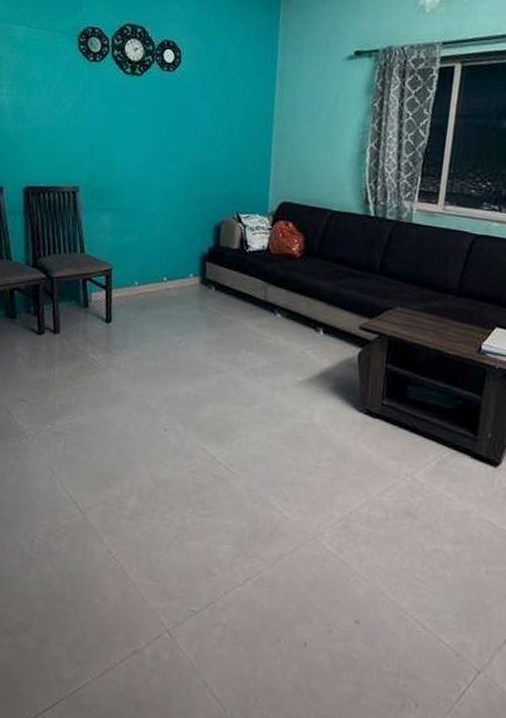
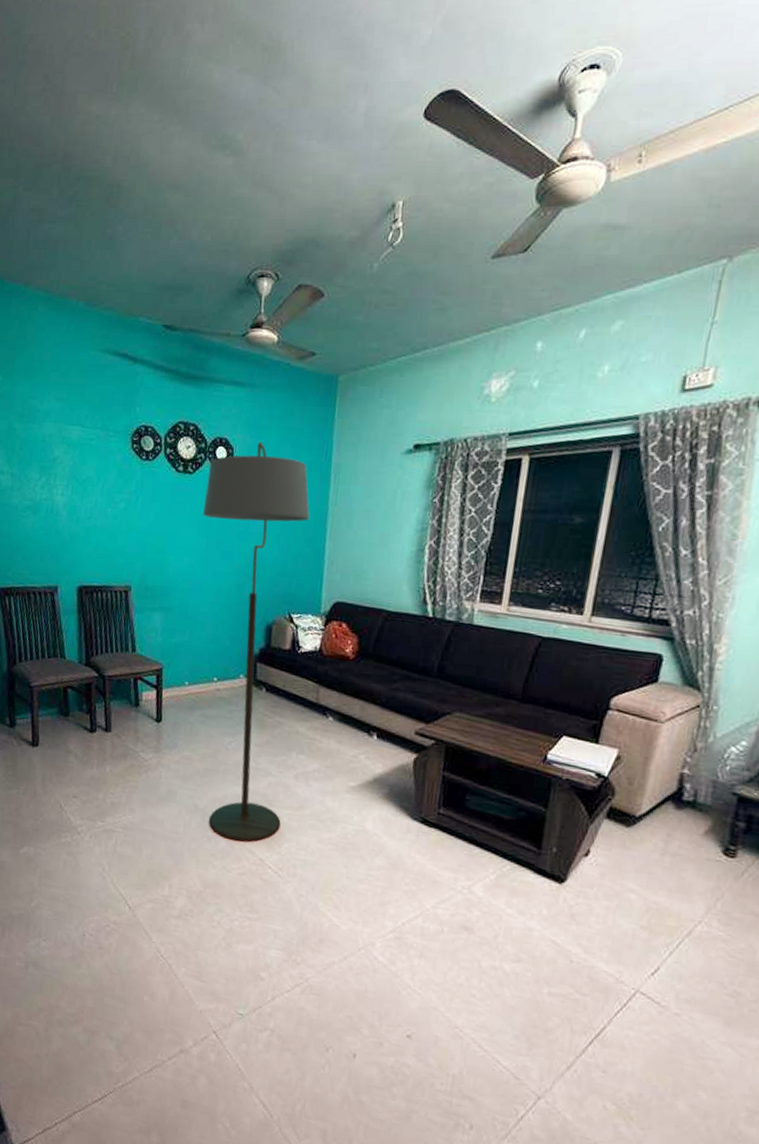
floor lamp: none [151,45,257,440] -> present [203,441,310,842]

